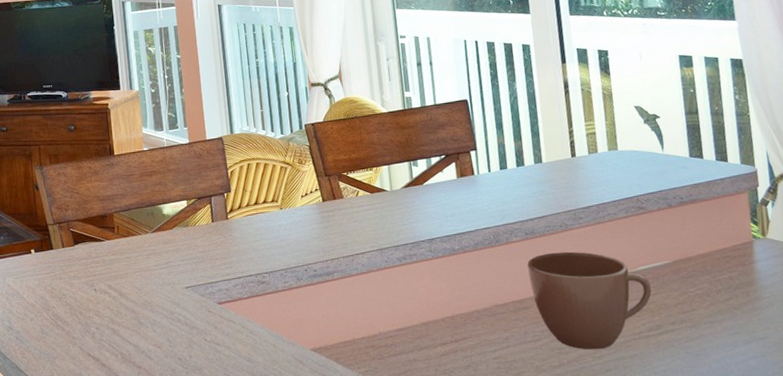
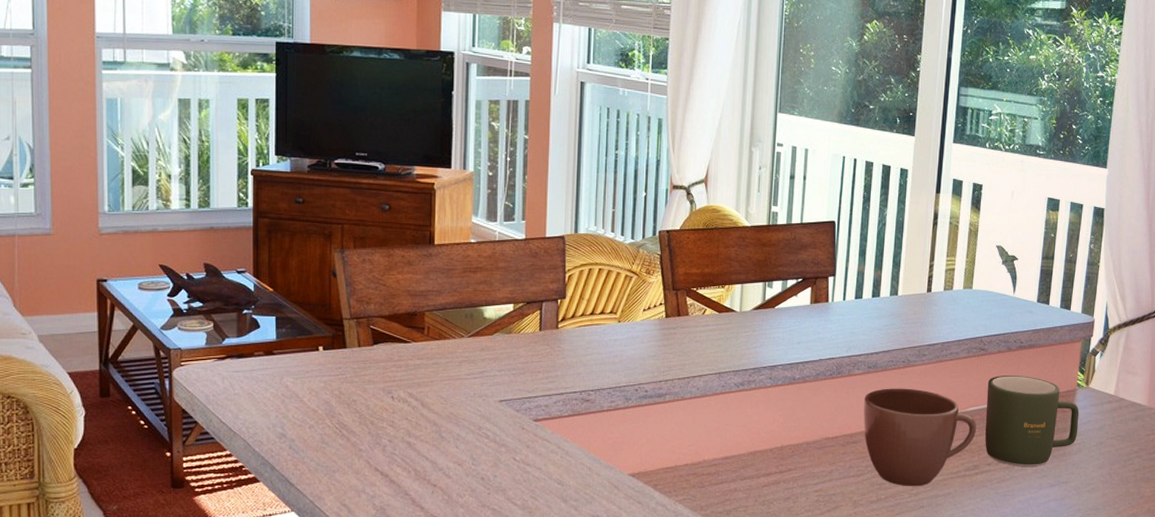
mug: none [653,231,765,325] -> present [985,376,1079,468]

